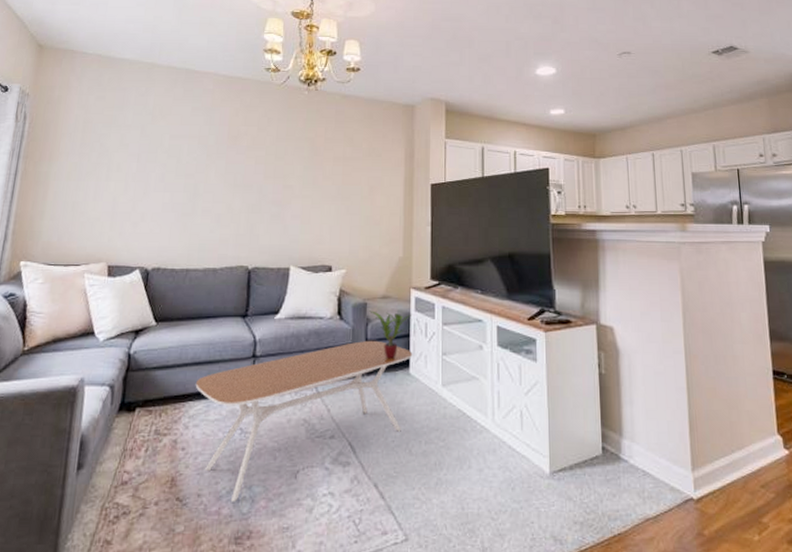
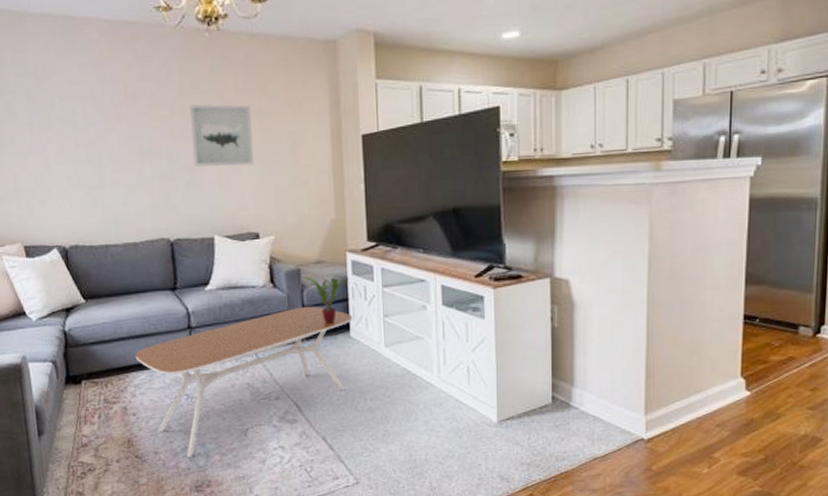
wall art: none [280,148,337,204] -> present [190,104,255,167]

